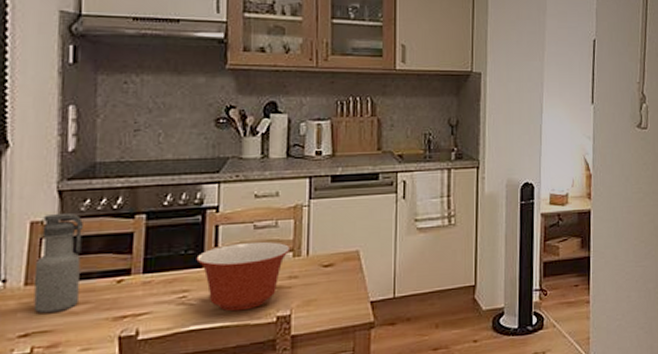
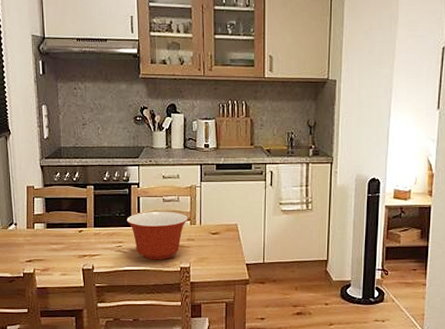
water bottle: present [33,212,83,313] -> none [31,181,57,248]

